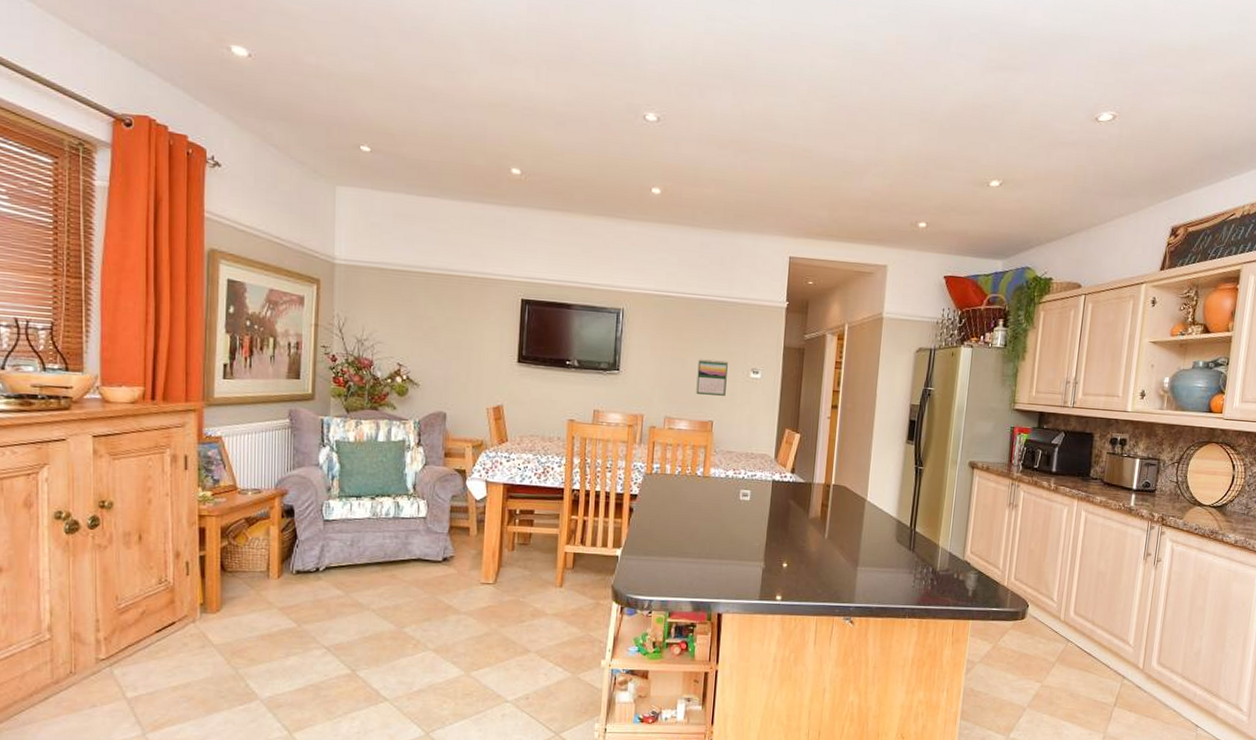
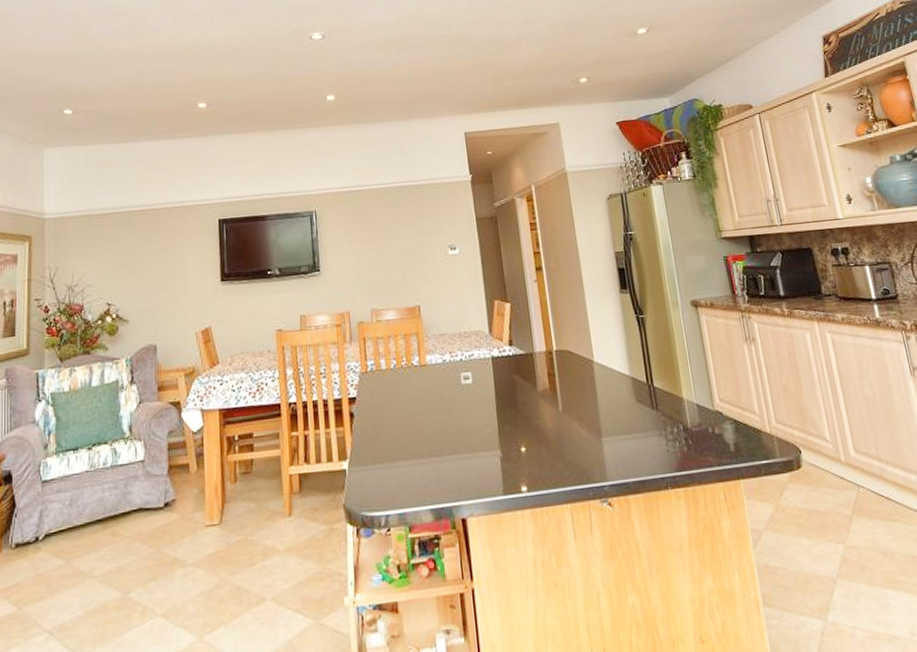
calendar: present [696,359,728,396] -> none [395,243,428,281]

